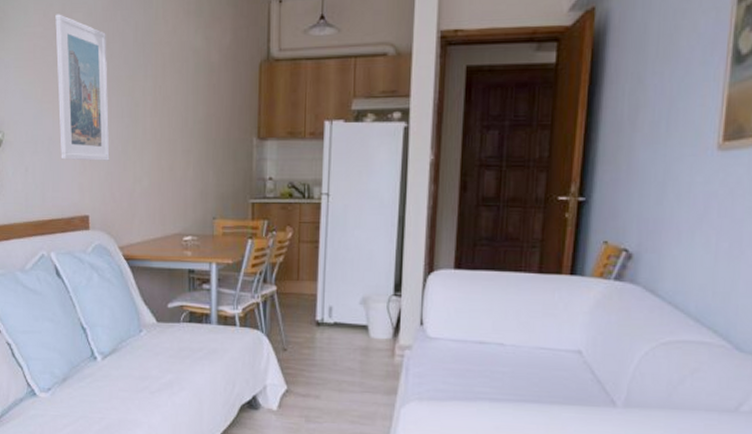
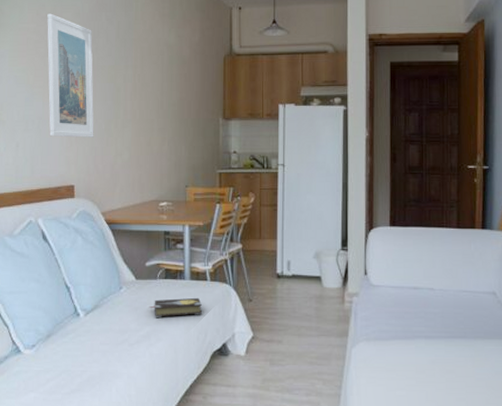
hardback book: none [172,344,231,365] -> present [149,297,203,317]

